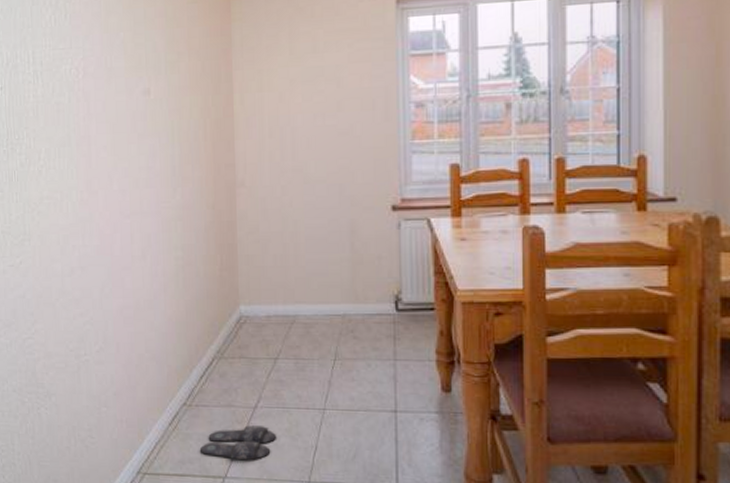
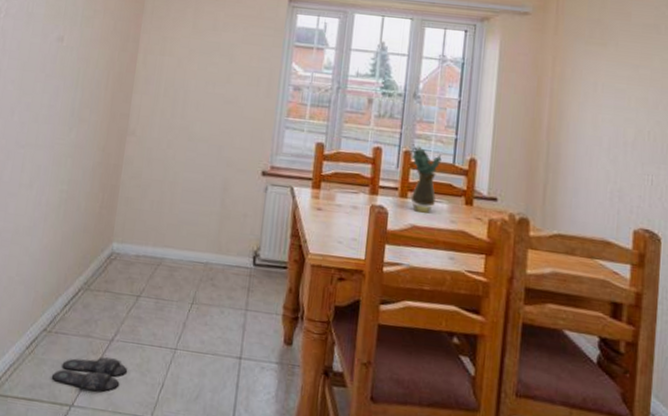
vase: none [564,149,603,228] -> present [410,144,442,214]

